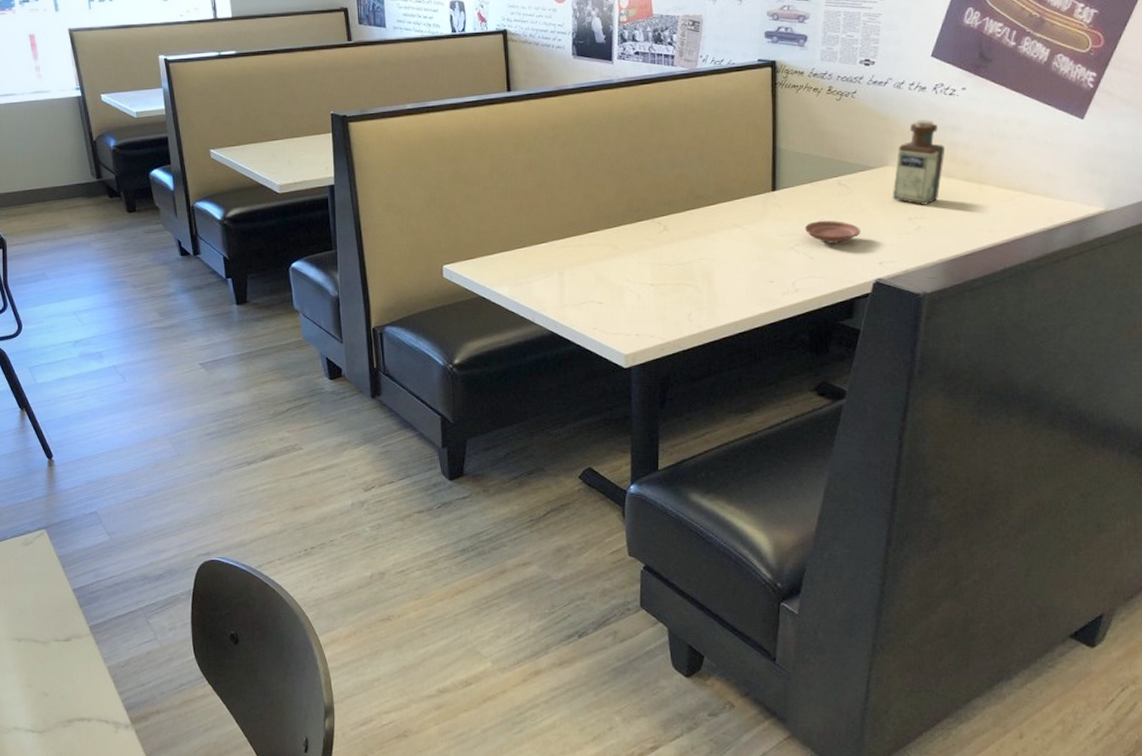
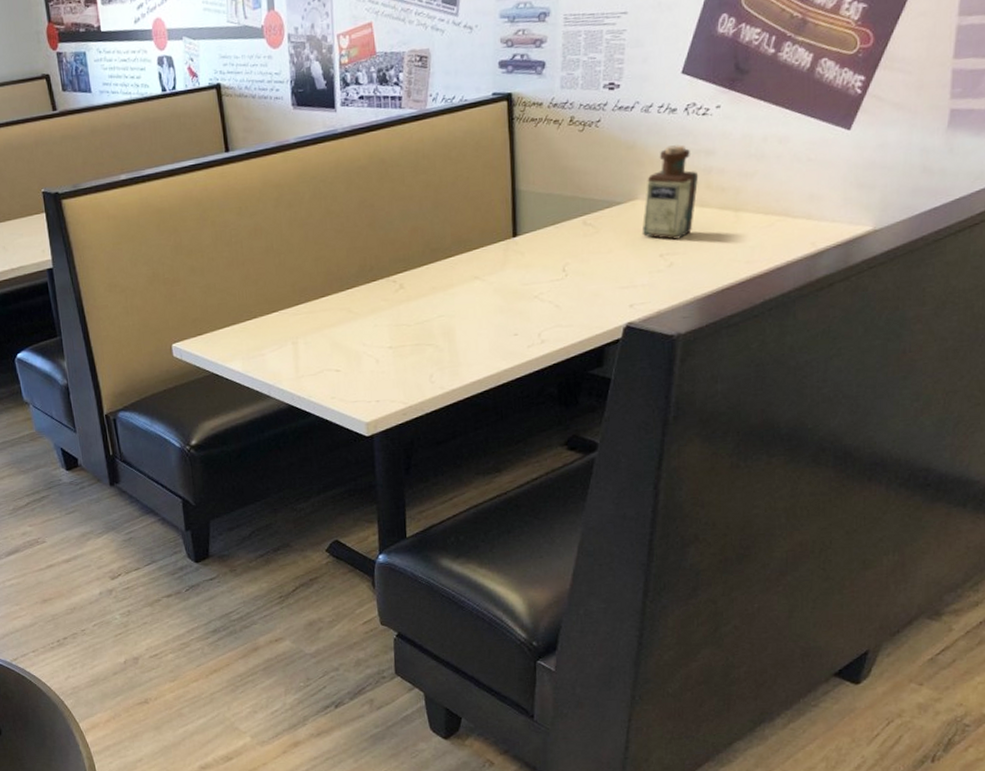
plate: present [805,220,861,243] -> none [549,264,610,289]

